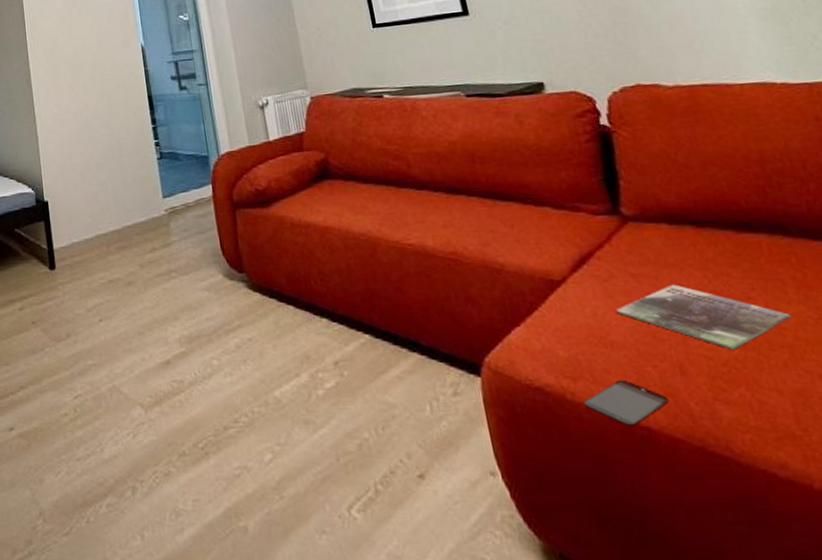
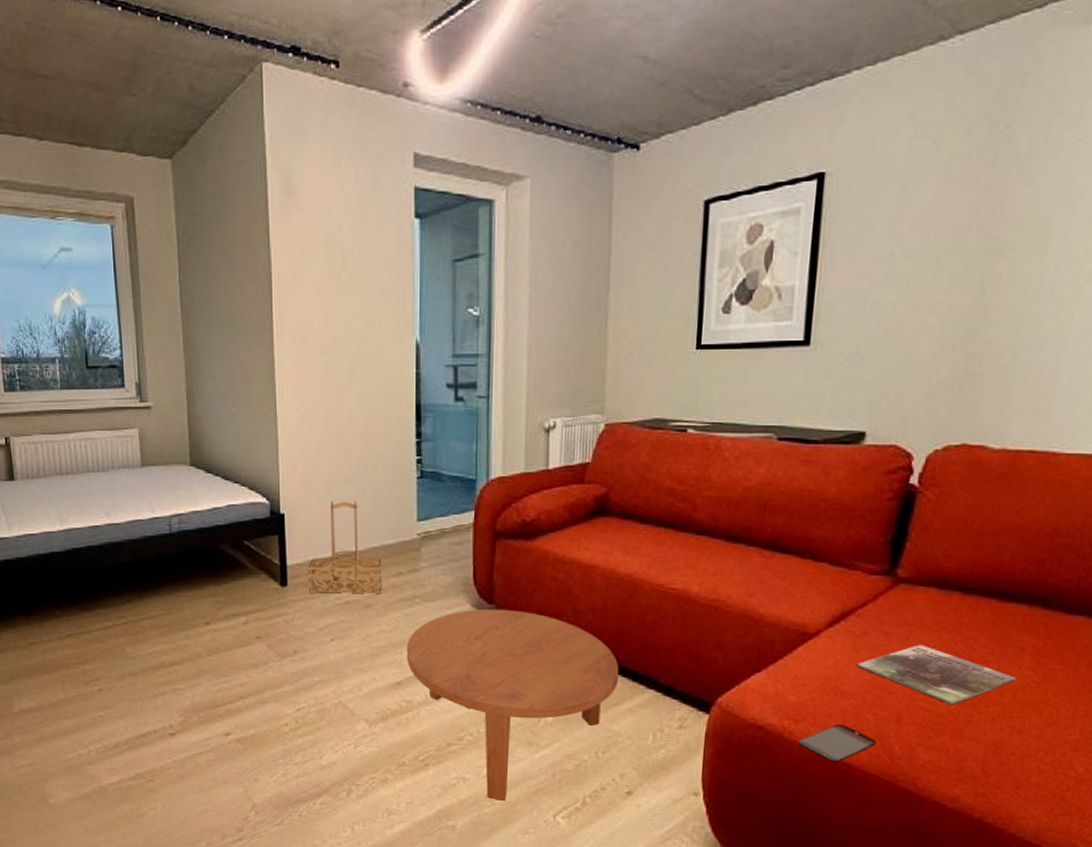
decorative basket: none [72,184,140,274] -> present [308,500,382,595]
coffee table: none [169,277,380,493] -> present [406,608,619,801]

